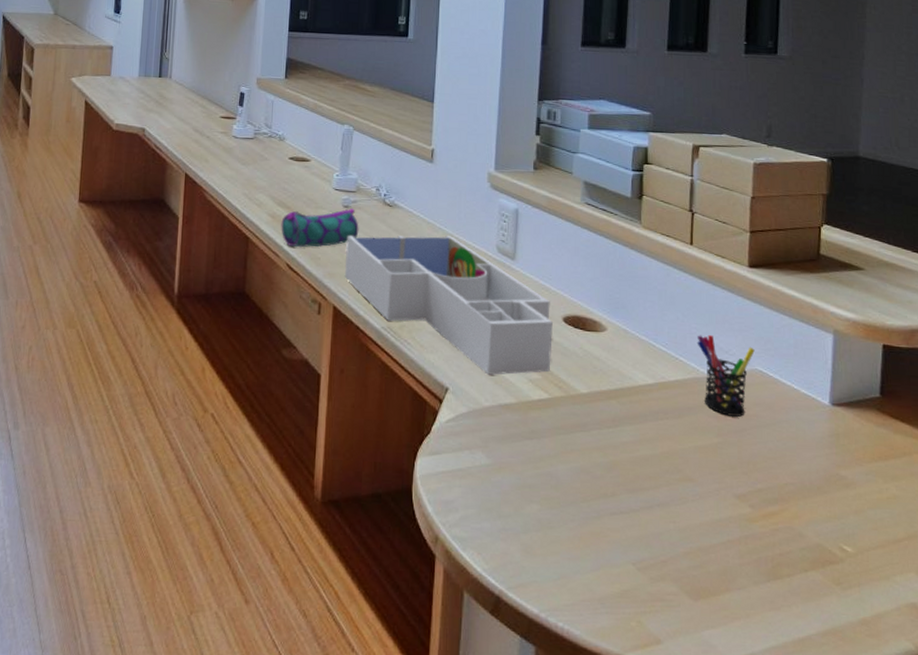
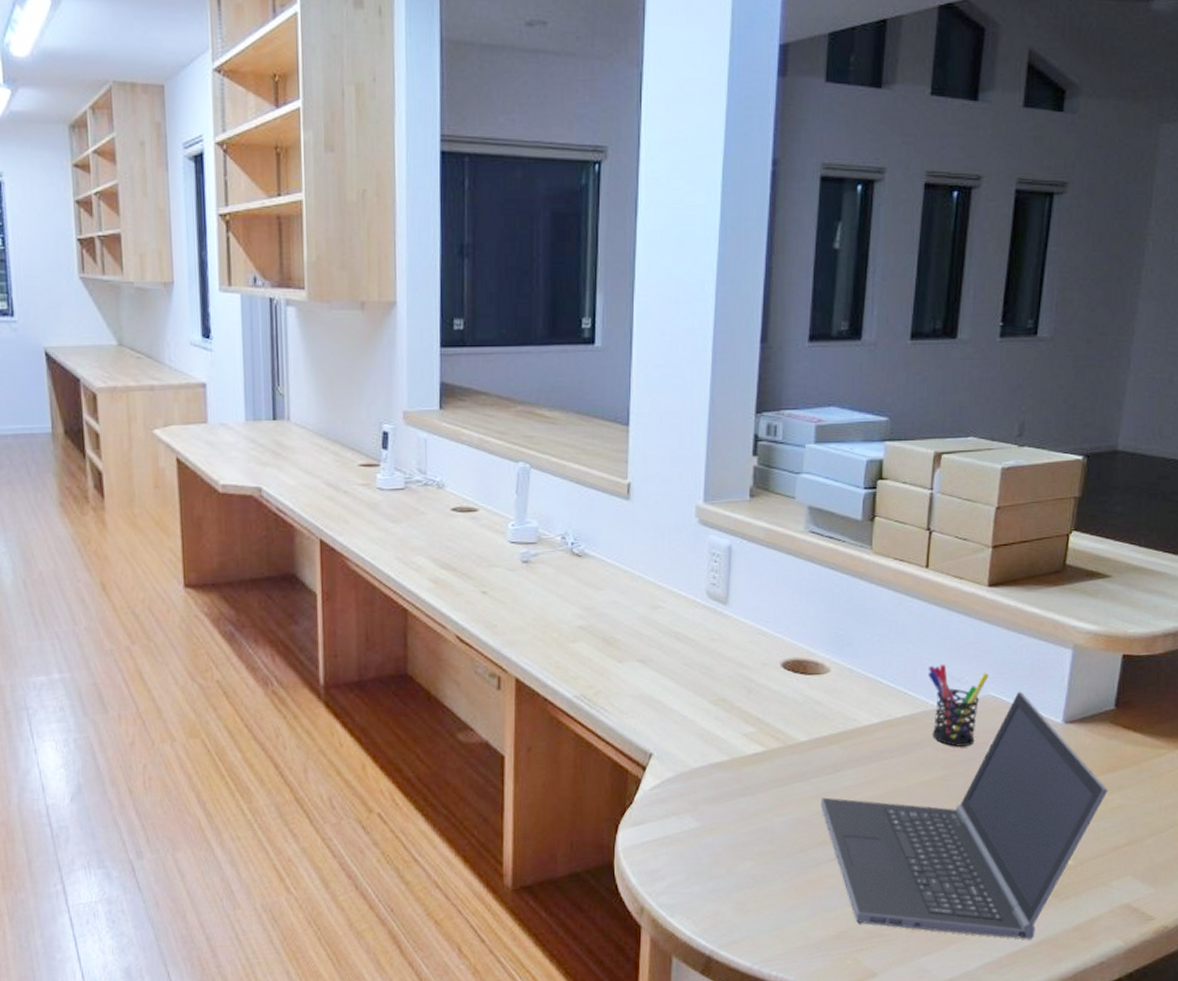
pencil case: present [281,208,359,248] -> none [446,563,542,616]
desk organizer: present [344,235,553,375] -> none [527,584,770,734]
laptop computer: none [601,369,882,628] -> present [820,691,1108,940]

